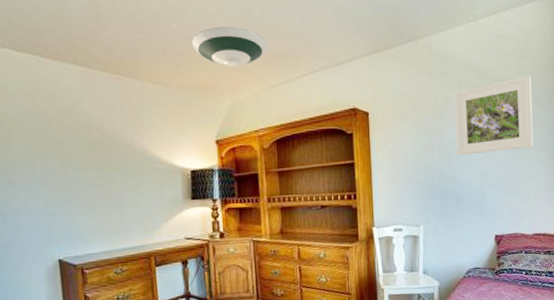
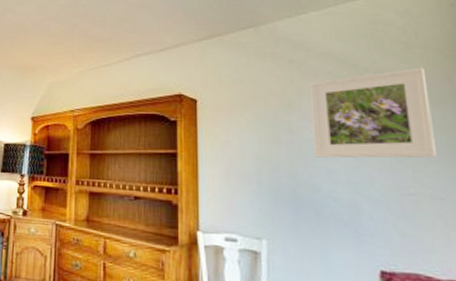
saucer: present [191,27,268,68] -> none [21,15,92,51]

